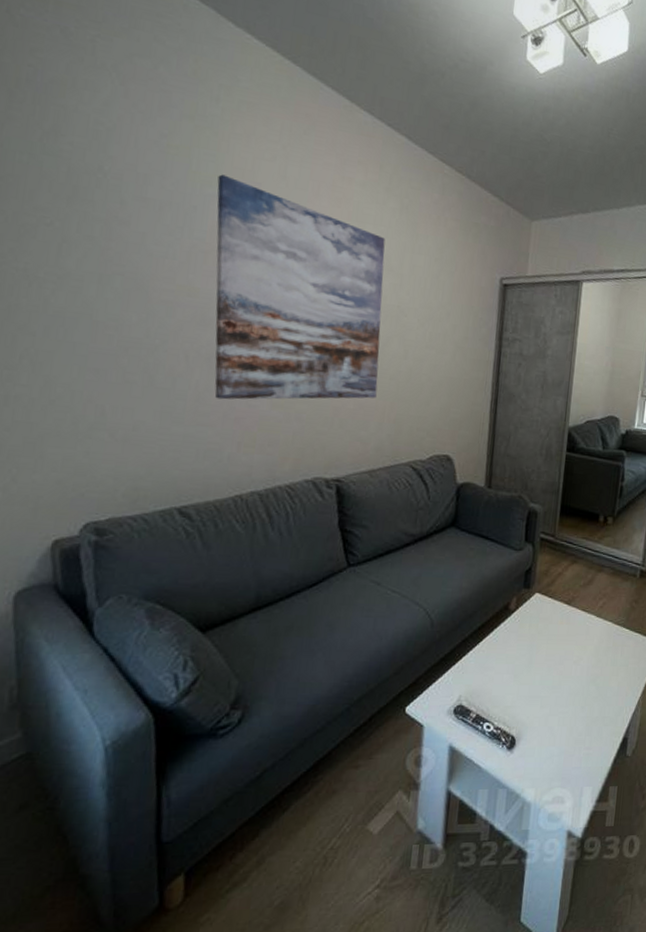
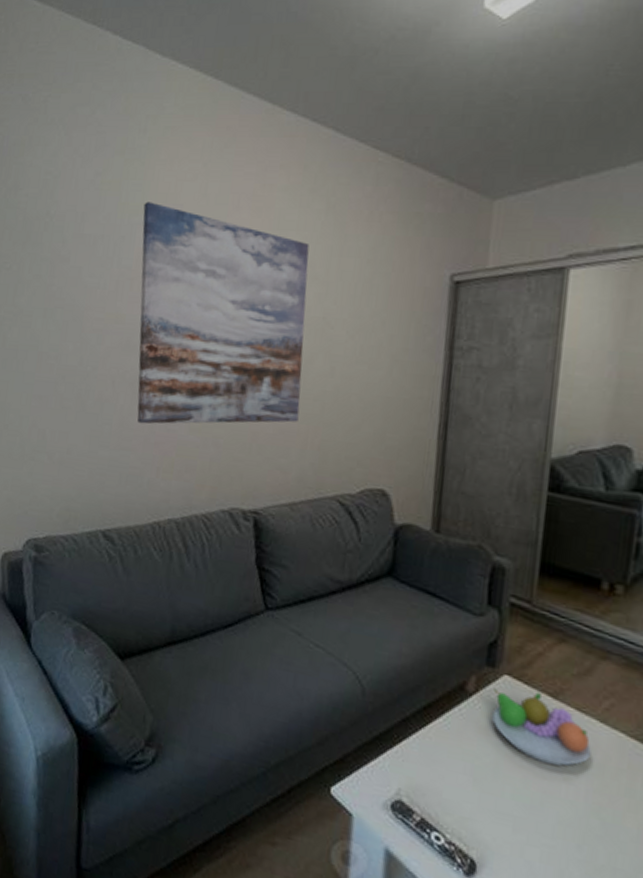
fruit bowl: none [527,602,591,654] -> present [492,688,591,767]

